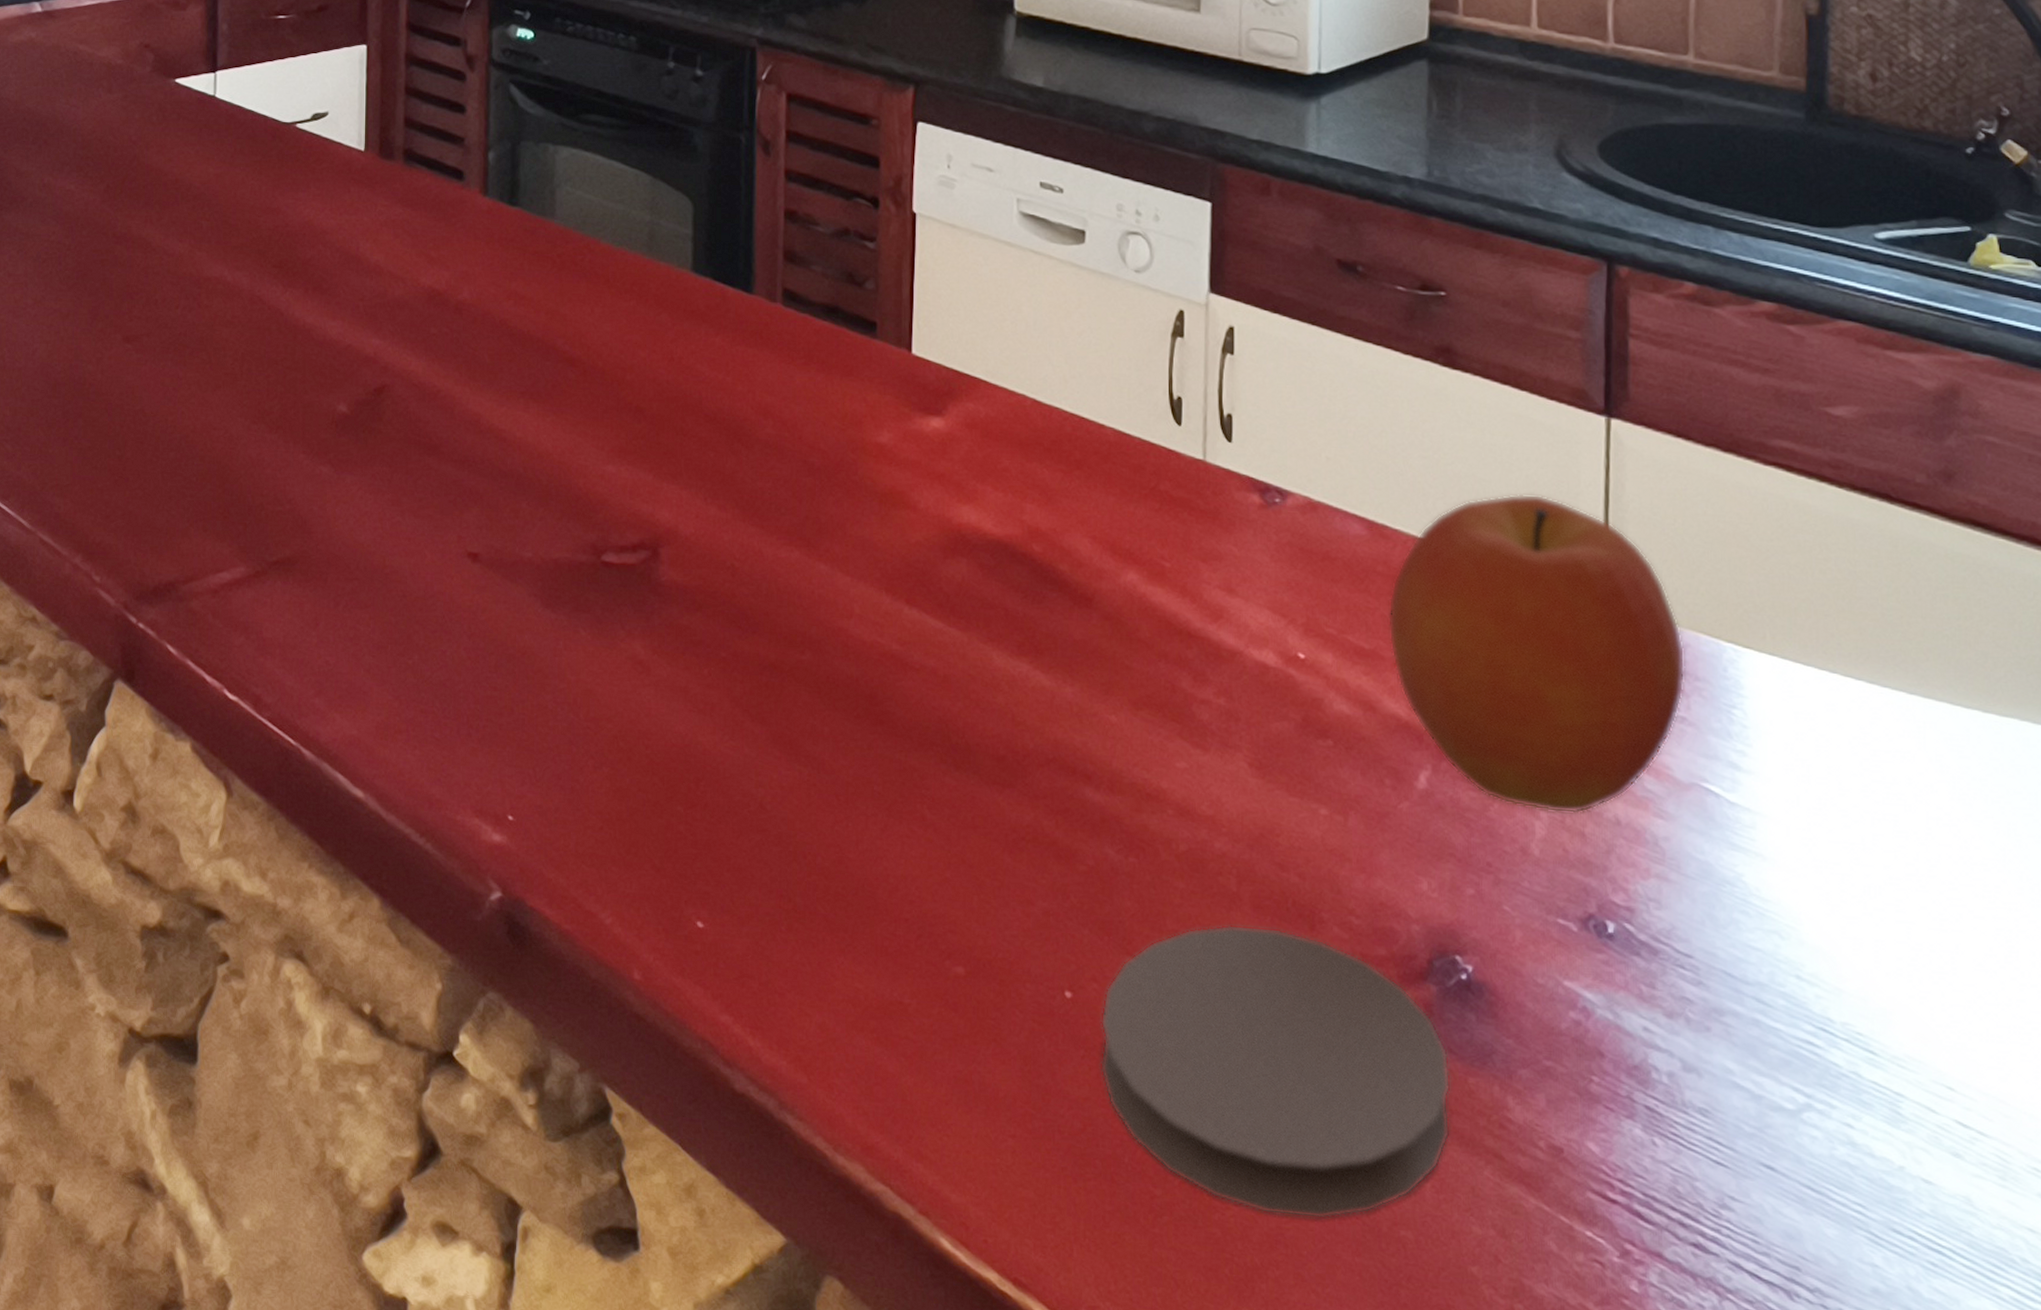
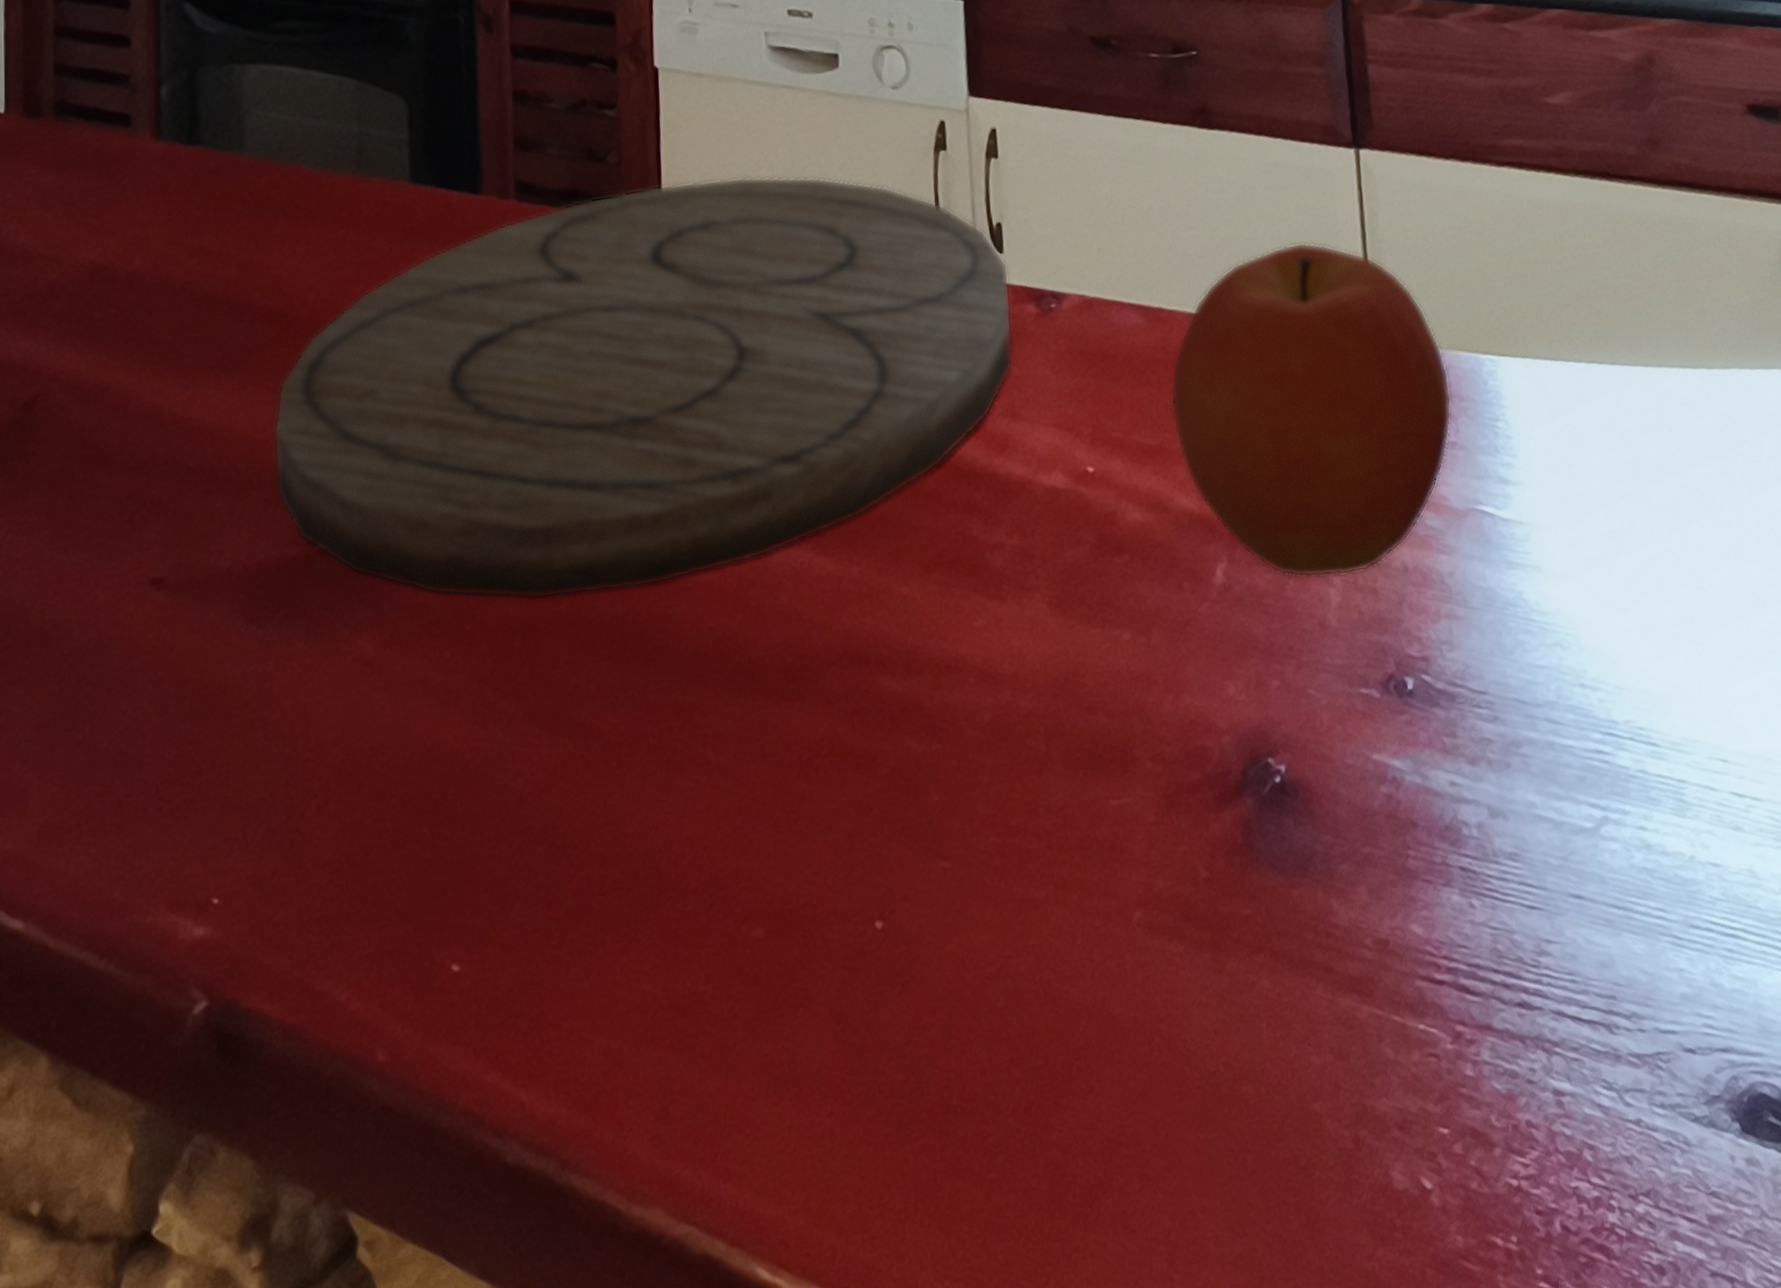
cutting board: none [570,317,1236,660] -> present [273,176,1014,600]
coaster: present [1100,924,1451,1220] -> none [915,780,1280,1116]

